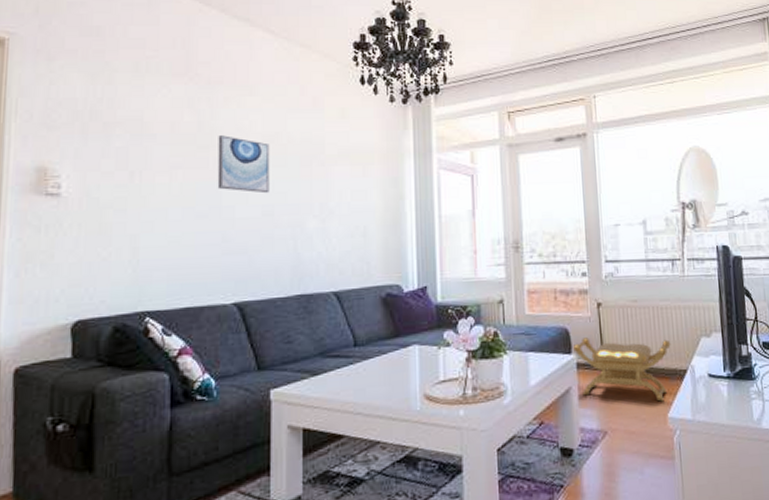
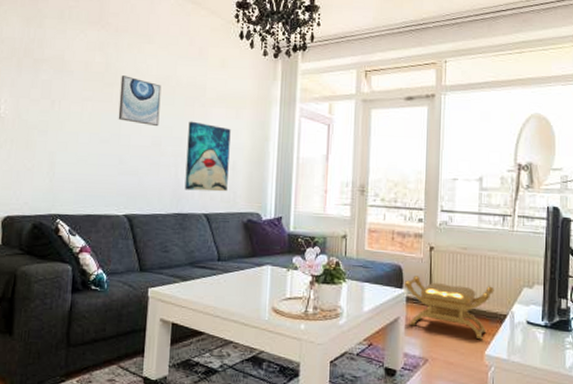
wall art: none [306,183,359,266] -> present [184,121,231,192]

